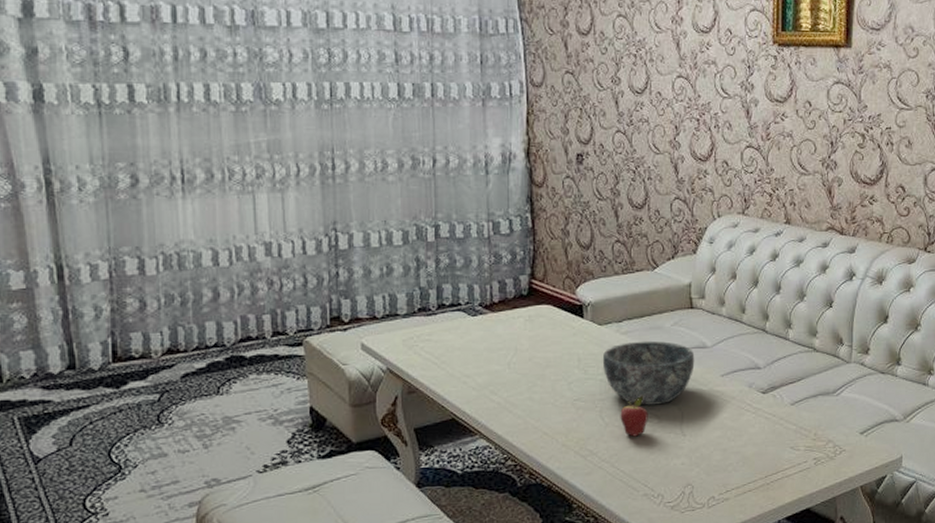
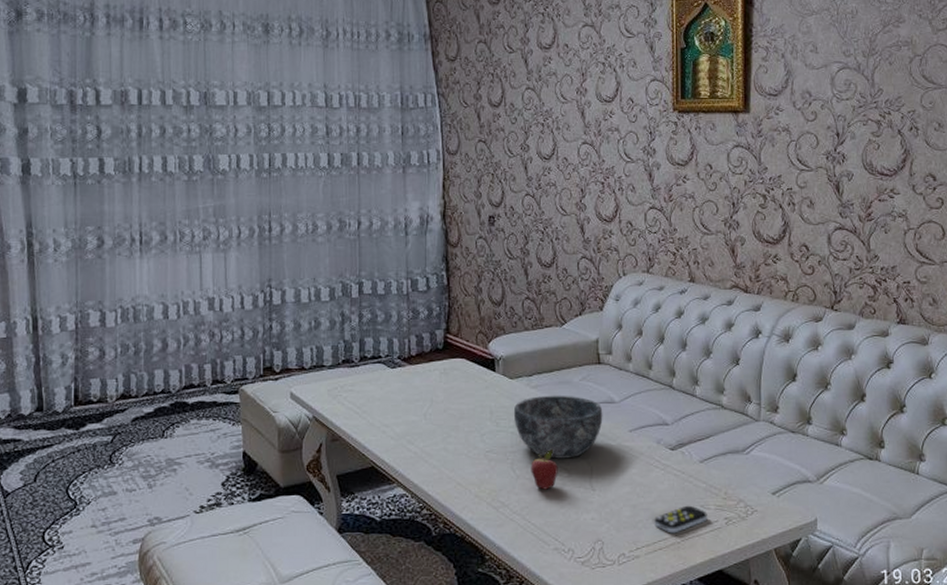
remote control: none [744,447,797,475] -> present [654,505,708,534]

